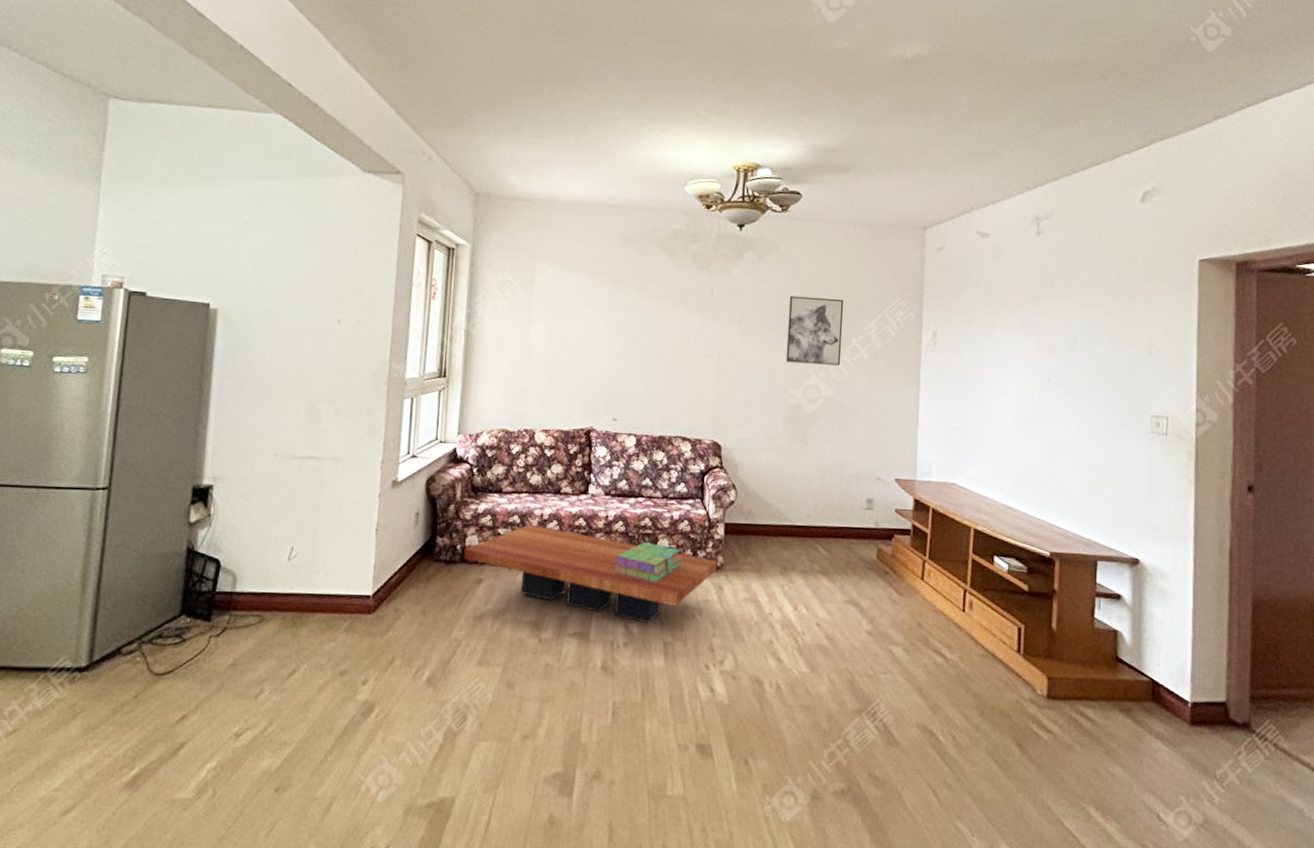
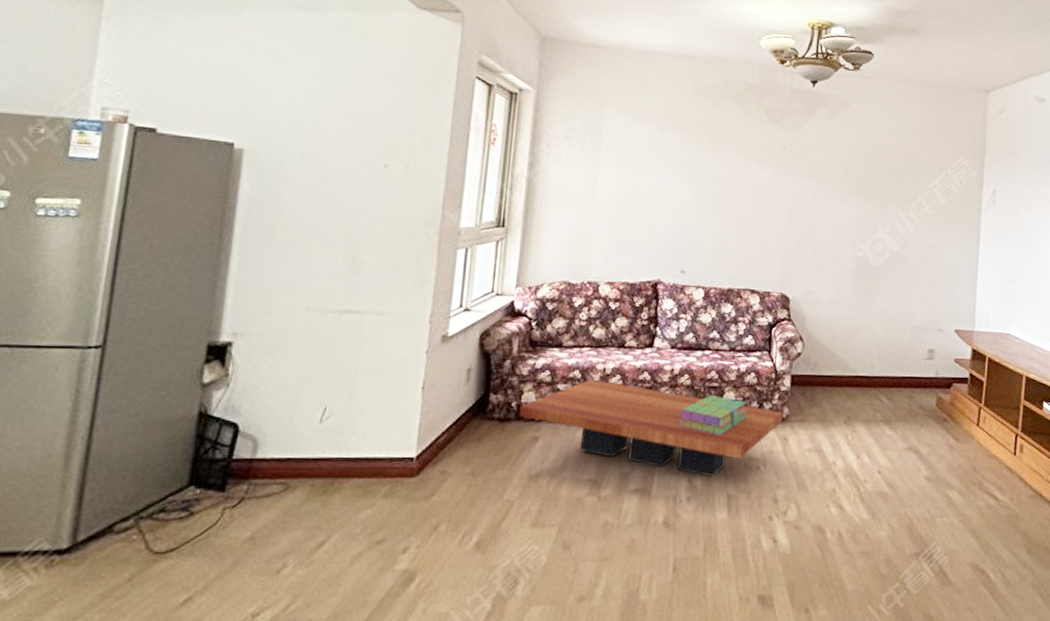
wall art: present [786,295,844,366] -> none [854,152,912,221]

